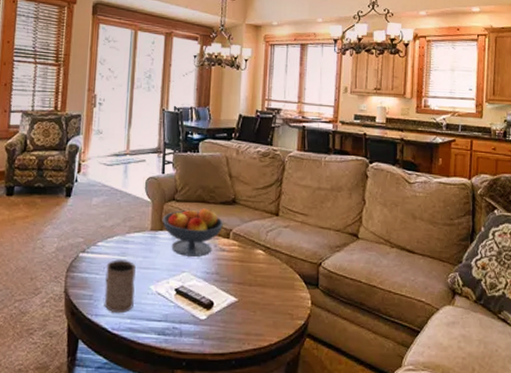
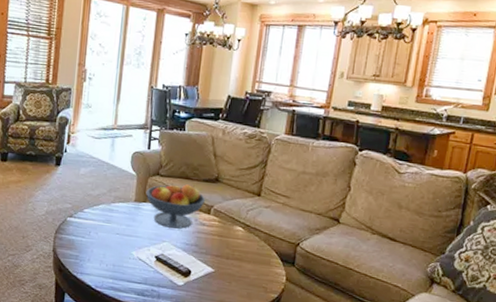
mug: present [104,258,136,314] -> none [88,225,119,274]

